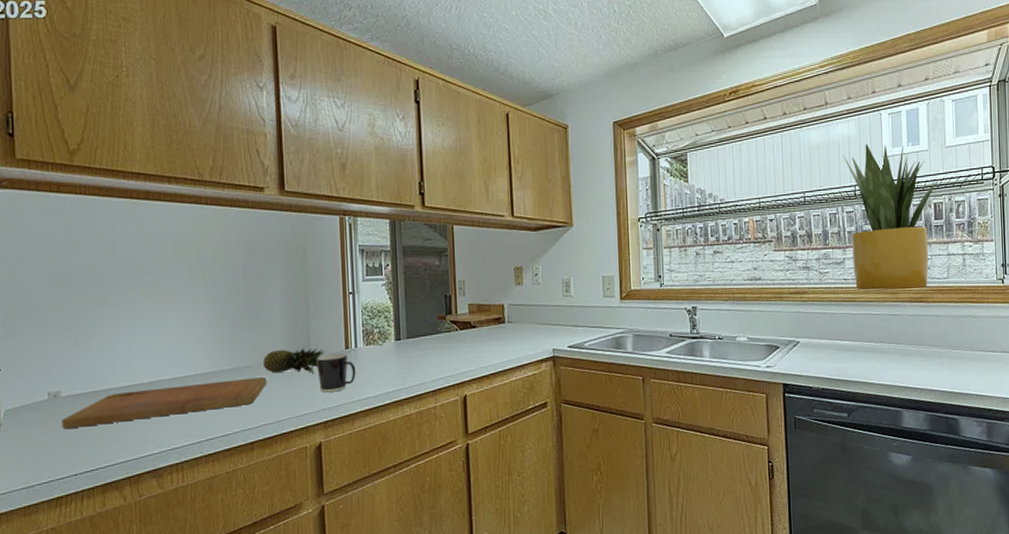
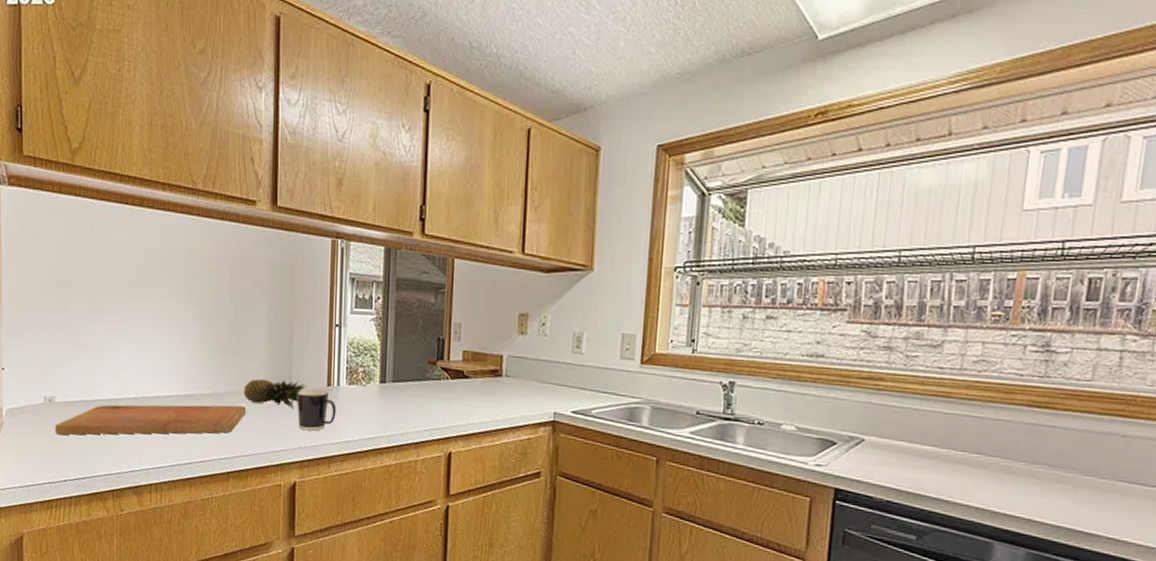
planter: present [842,144,940,291] -> none [953,192,1104,391]

